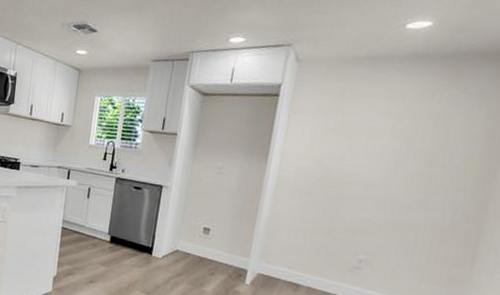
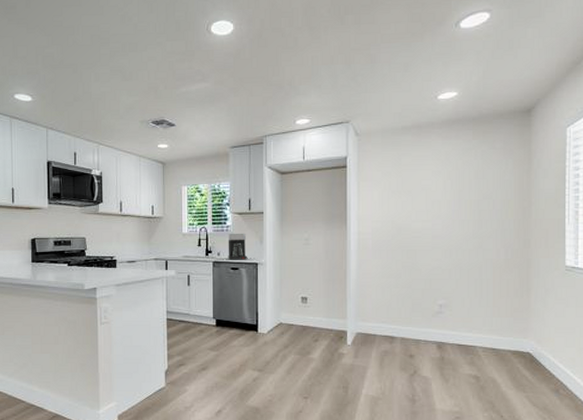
coffee maker: none [132,152,155,181] -> present [228,234,248,260]

